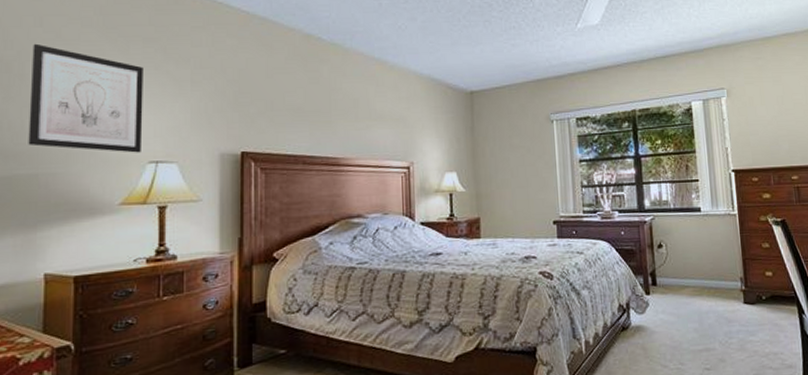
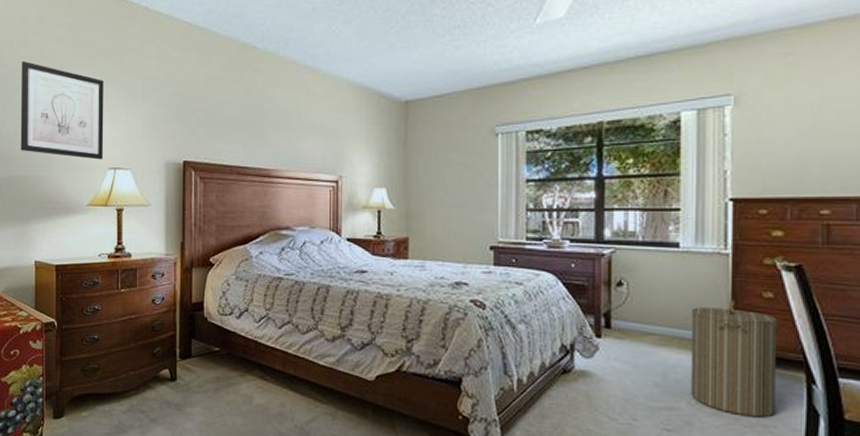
laundry hamper: none [714,251,781,348] -> present [690,299,778,418]

